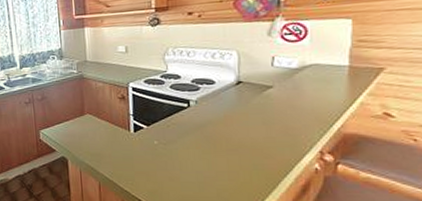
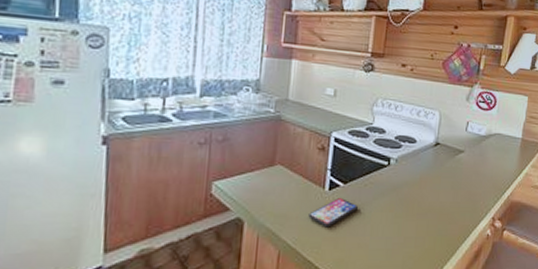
smartphone: none [119,137,163,163] -> present [308,197,358,228]

